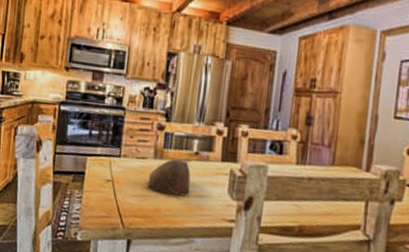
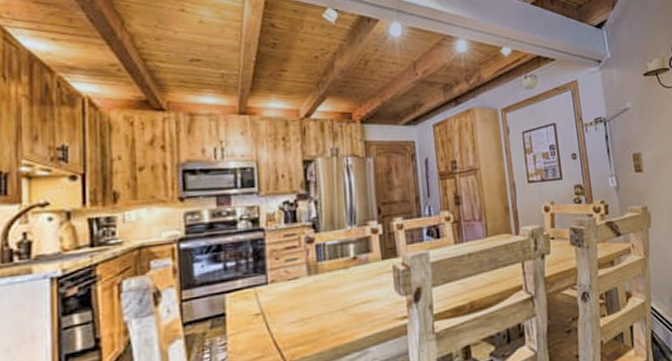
wooden bowl: present [147,159,191,196] -> none [305,268,355,309]

